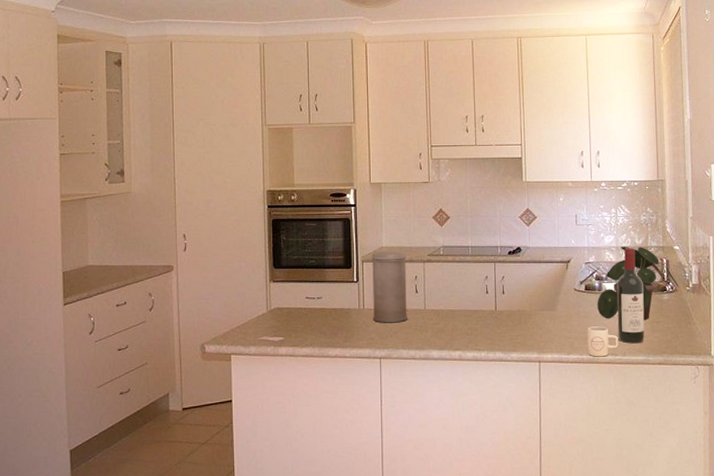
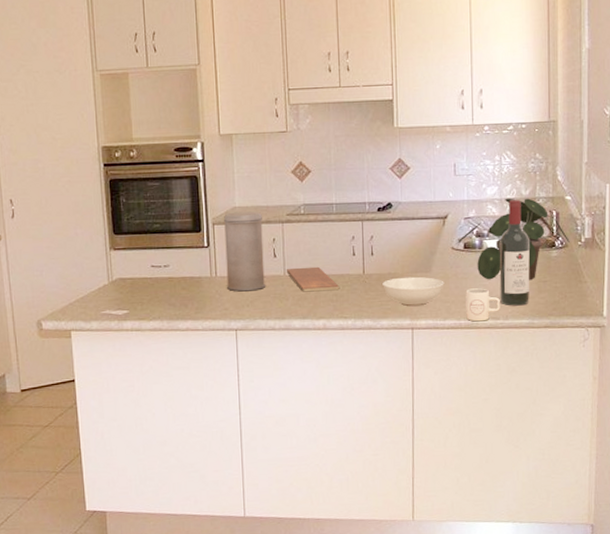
chopping board: none [426,302,475,325] -> present [286,266,340,292]
bowl: none [512,314,568,341] -> present [382,276,444,307]

